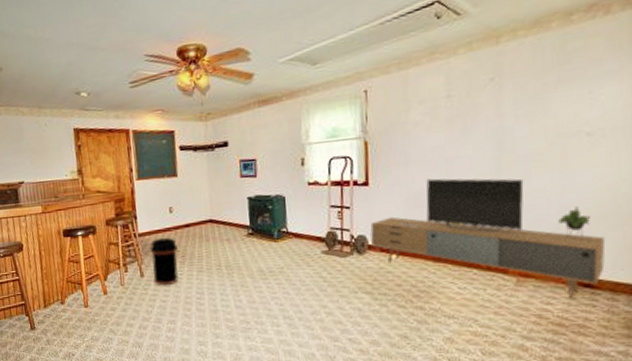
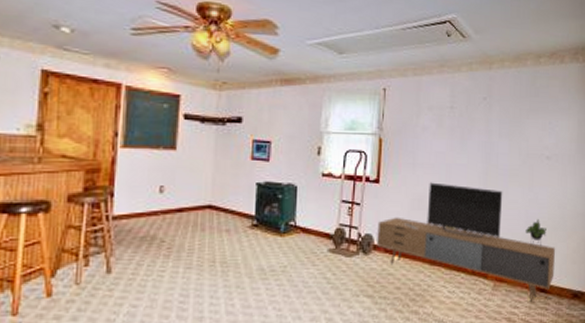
trash can: present [150,237,178,286] -> none [124,223,163,286]

